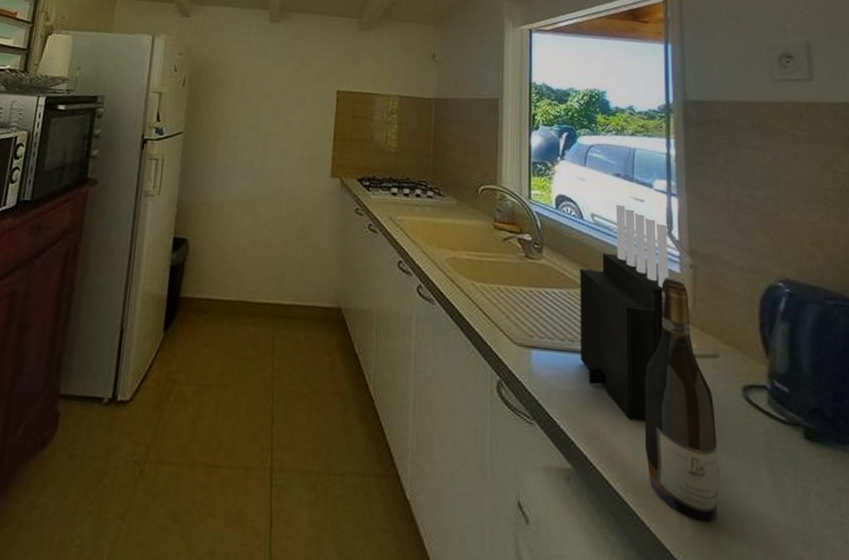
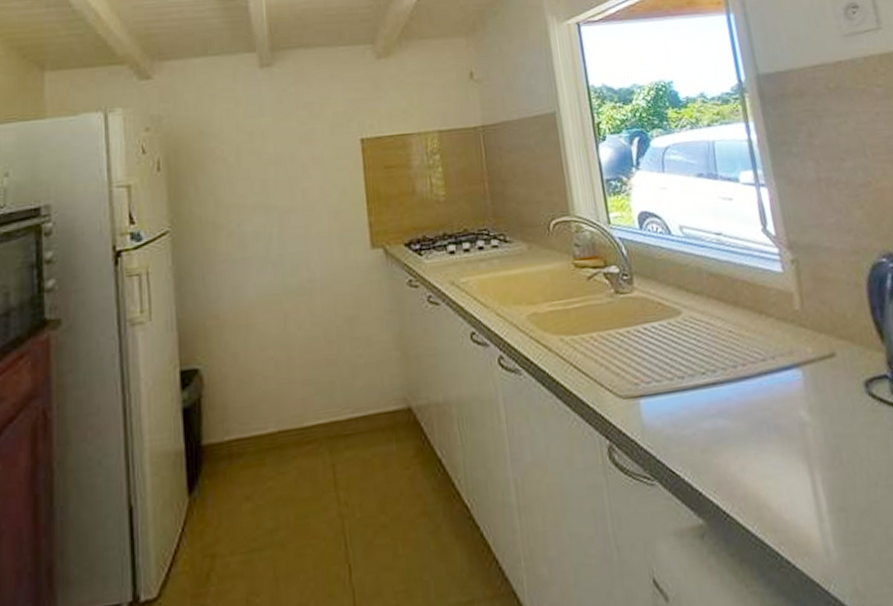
knife block: present [580,202,669,422] -> none [677,206,776,451]
wine bottle: present [644,276,720,522] -> none [763,278,861,543]

